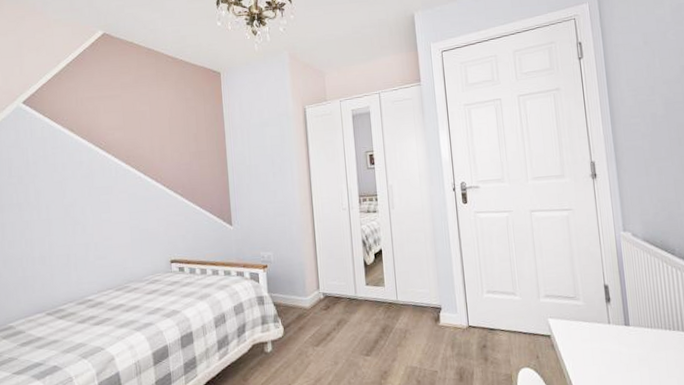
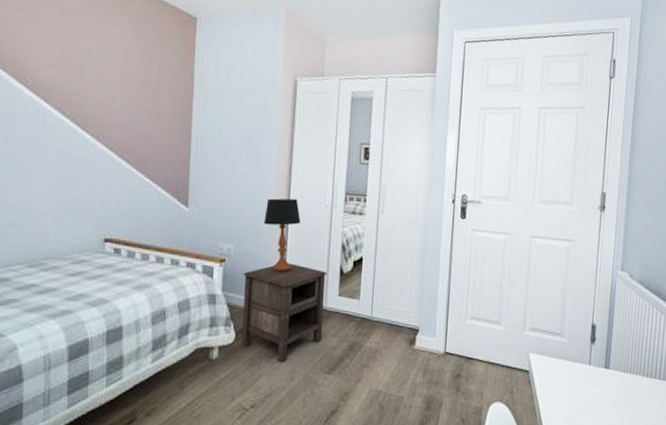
nightstand: none [283,262,357,350] -> present [241,263,328,363]
table lamp: none [294,206,325,270] -> present [264,198,301,271]

